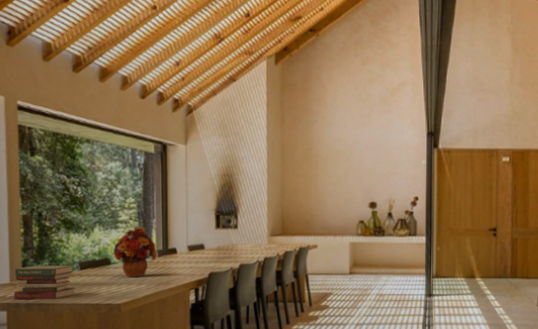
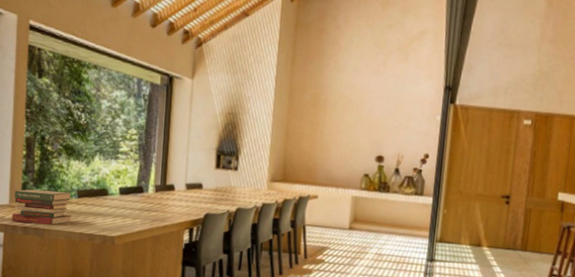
flower arrangement: present [113,226,158,278] -> none [111,159,156,211]

